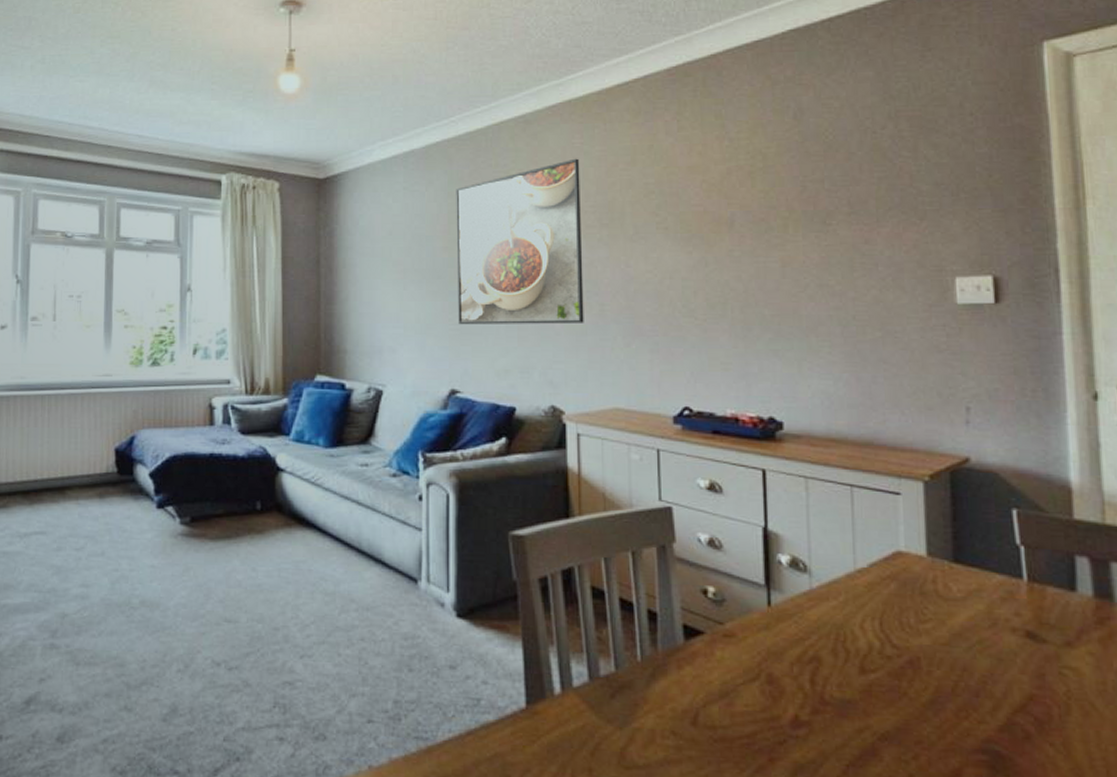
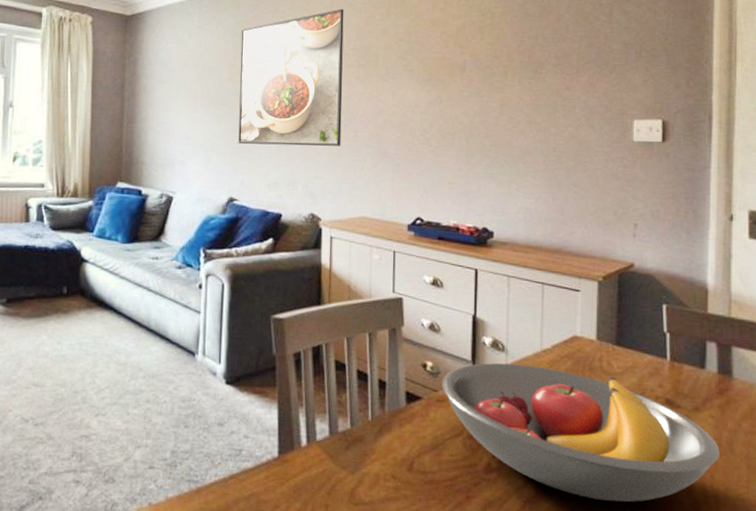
fruit bowl: none [728,587,1106,766] -> present [441,363,720,502]

